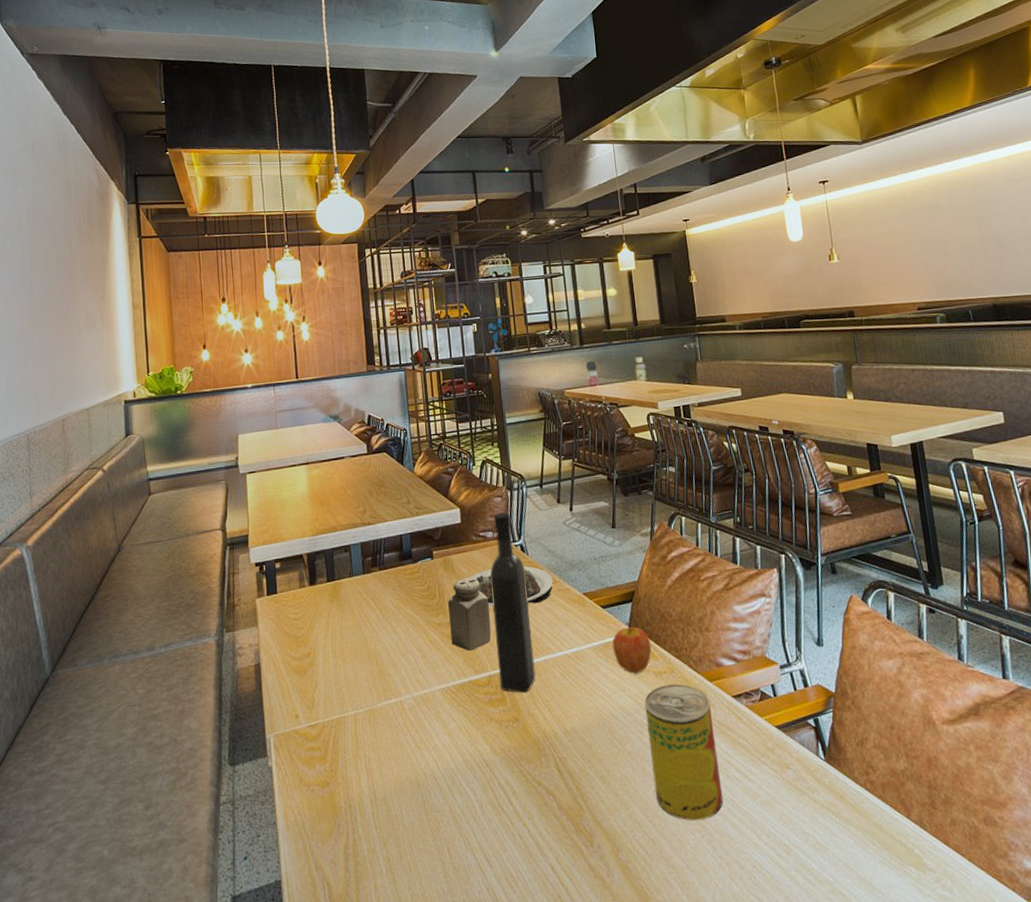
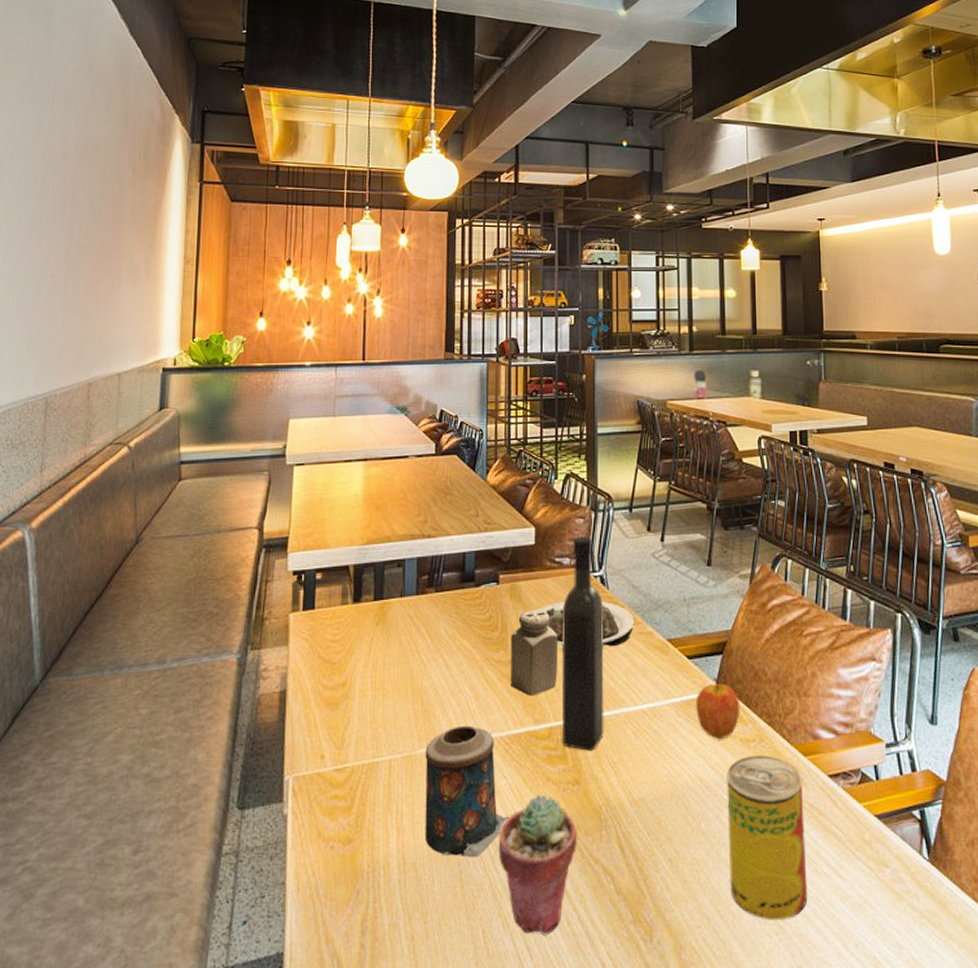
candle: none [384,679,461,790] -> present [424,725,509,858]
potted succulent: none [453,732,522,849] -> present [498,795,577,936]

